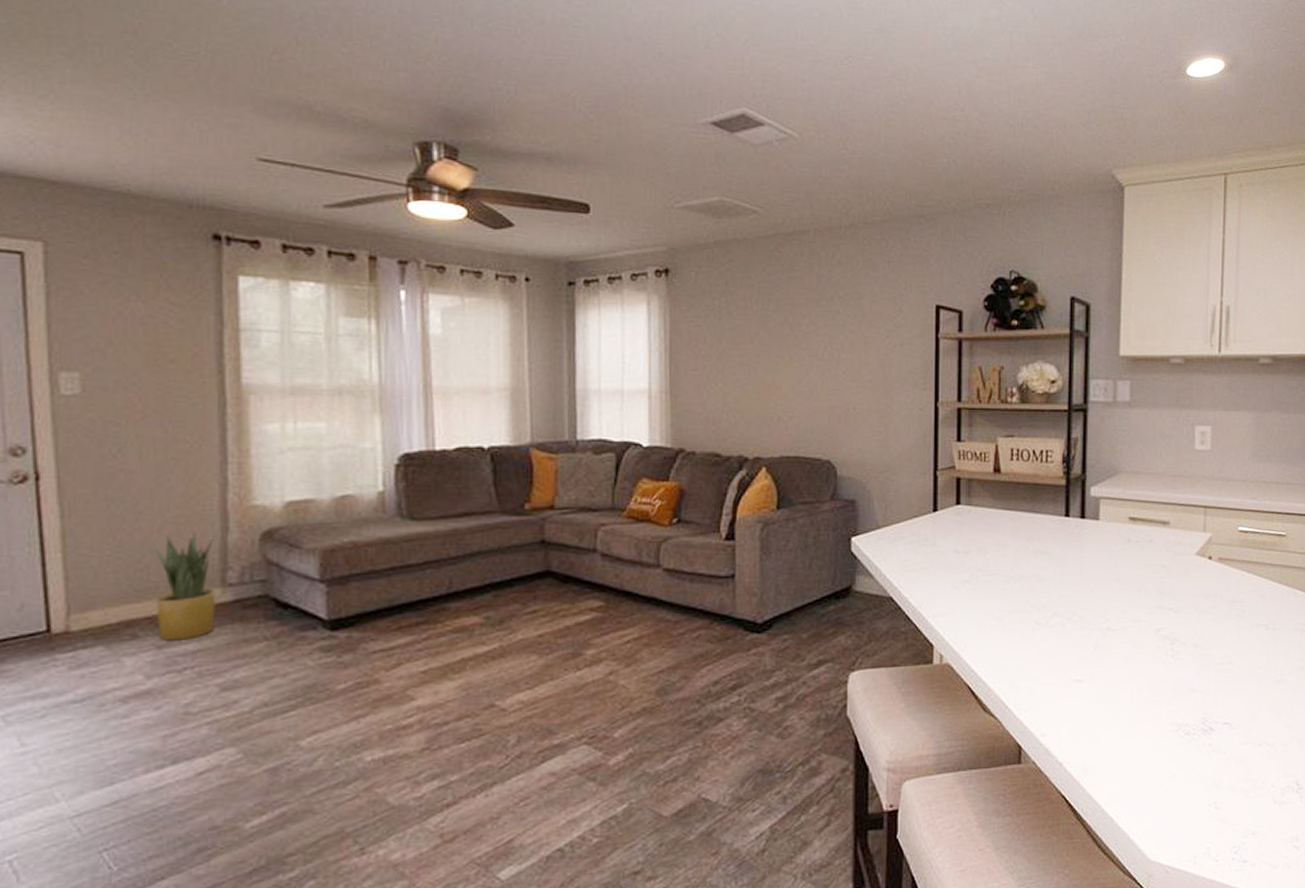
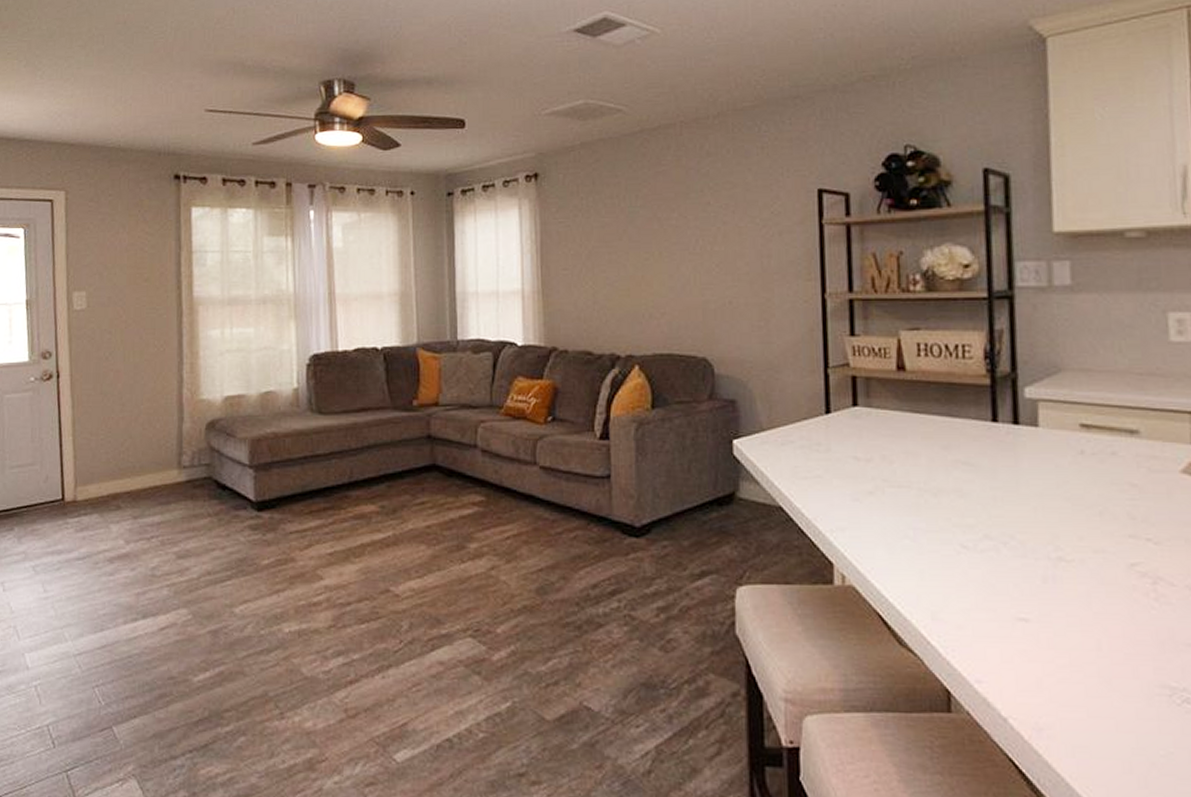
planter: present [151,533,217,641] -> none [130,422,175,513]

